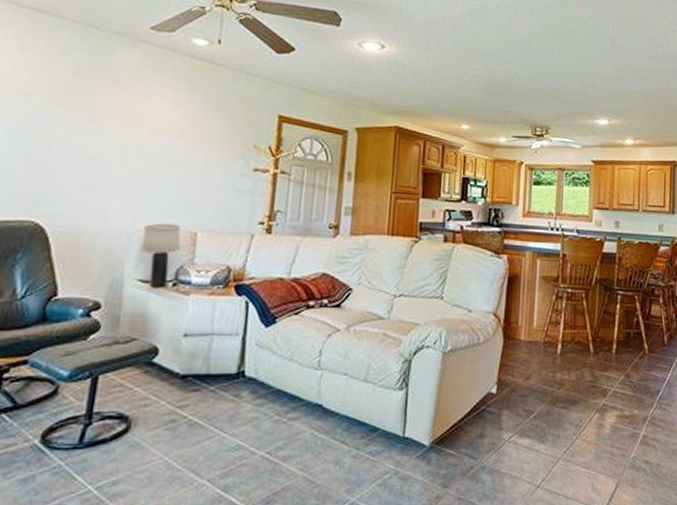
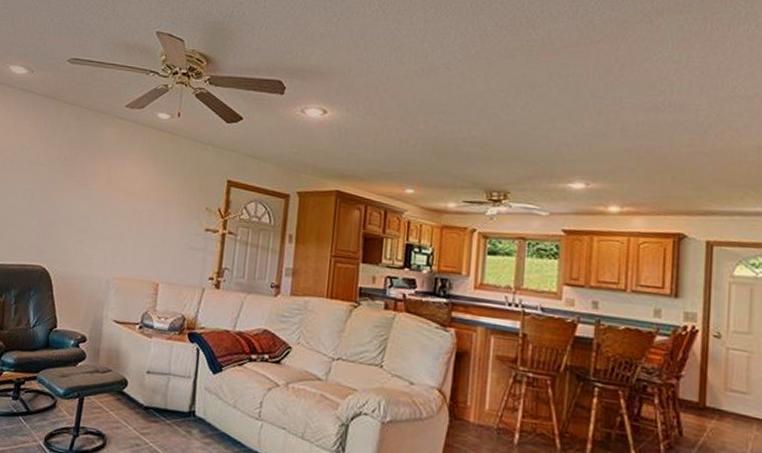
table lamp: present [140,223,181,288] -> none [115,273,146,329]

